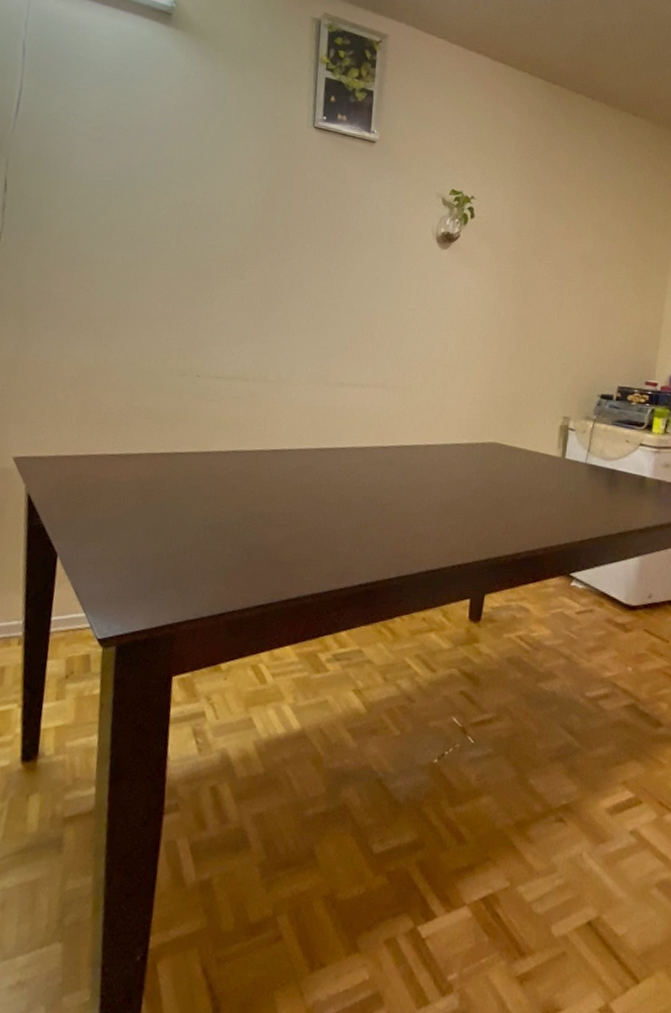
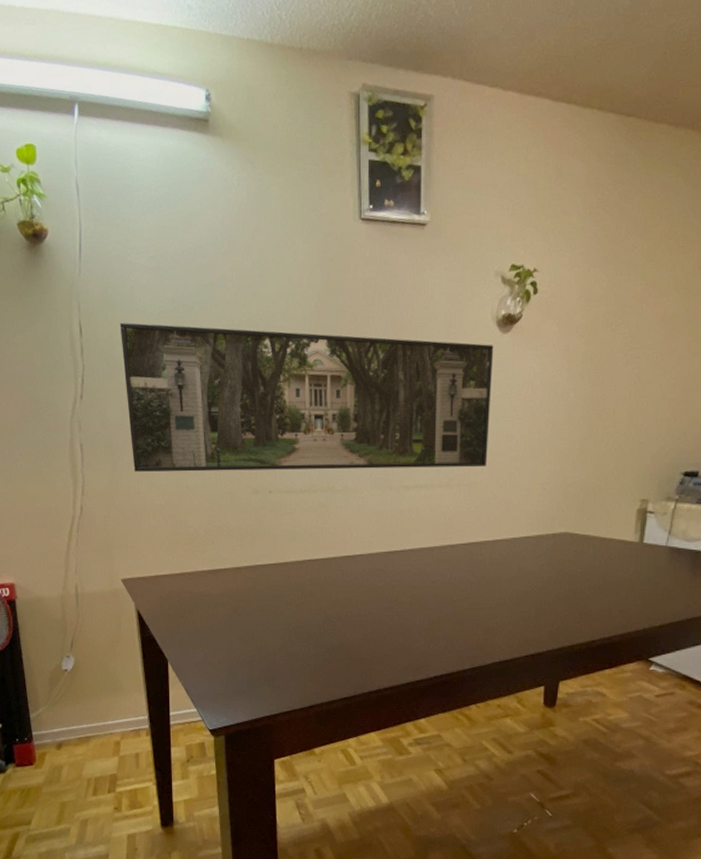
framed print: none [45,185,433,372] -> present [119,322,494,472]

